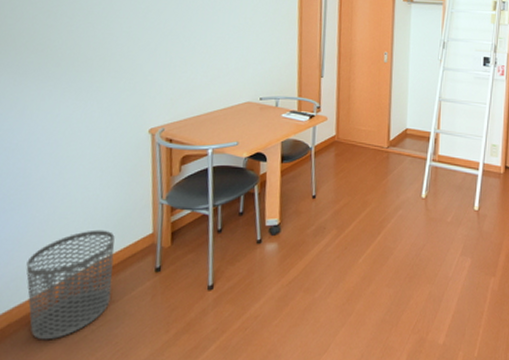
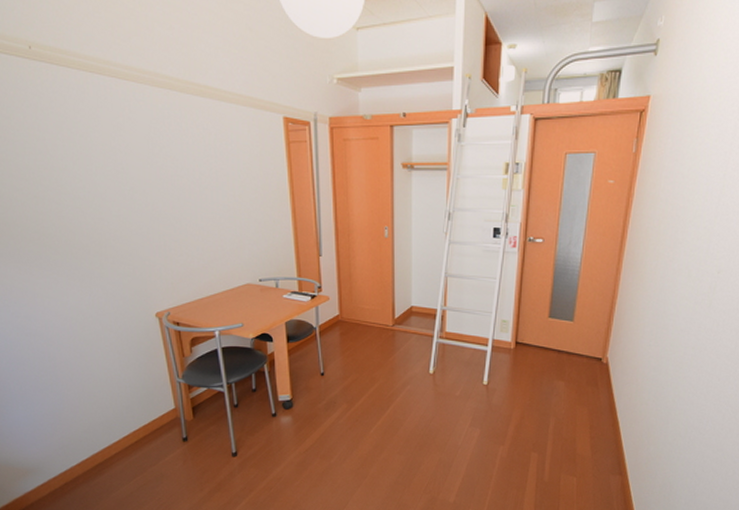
waste bin: present [26,230,115,340] -> none [69,405,148,496]

